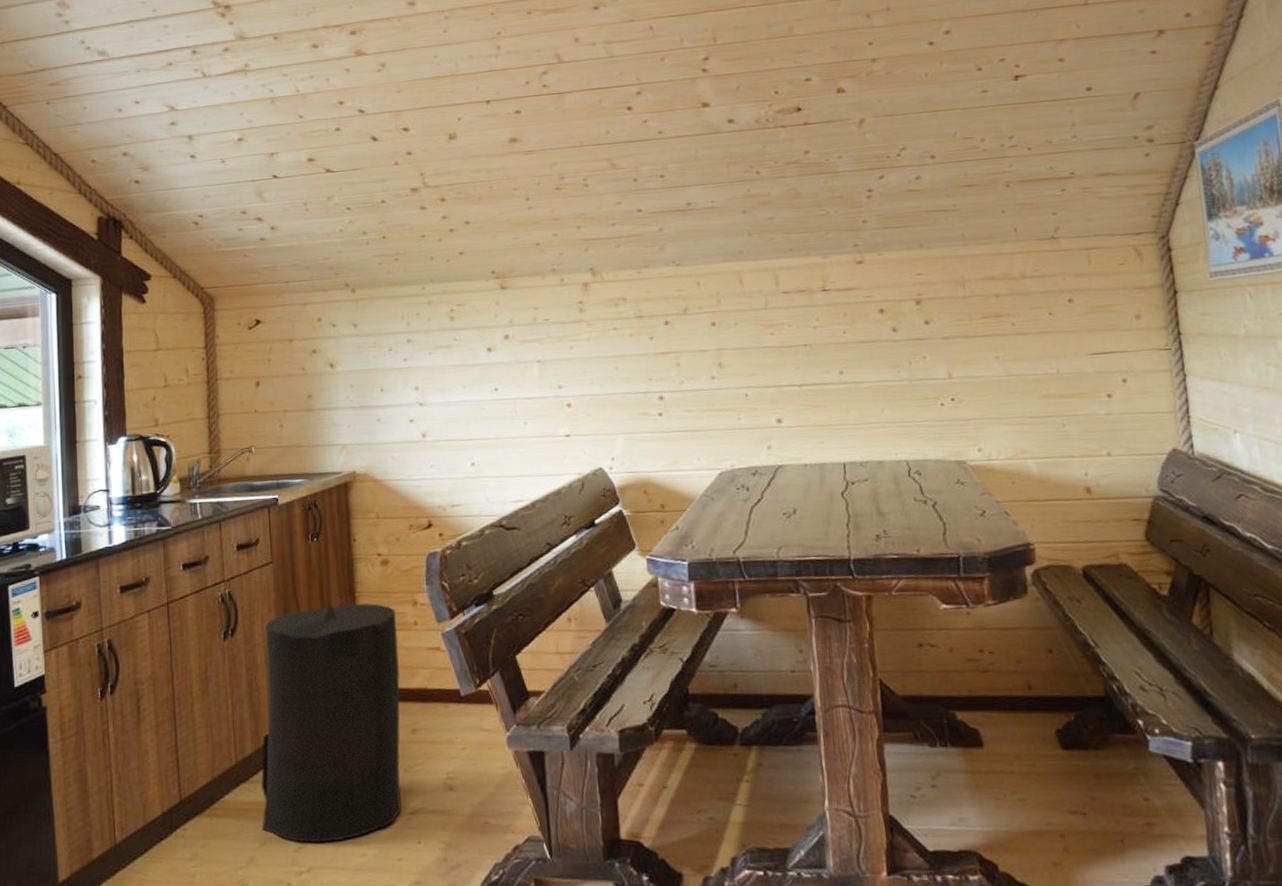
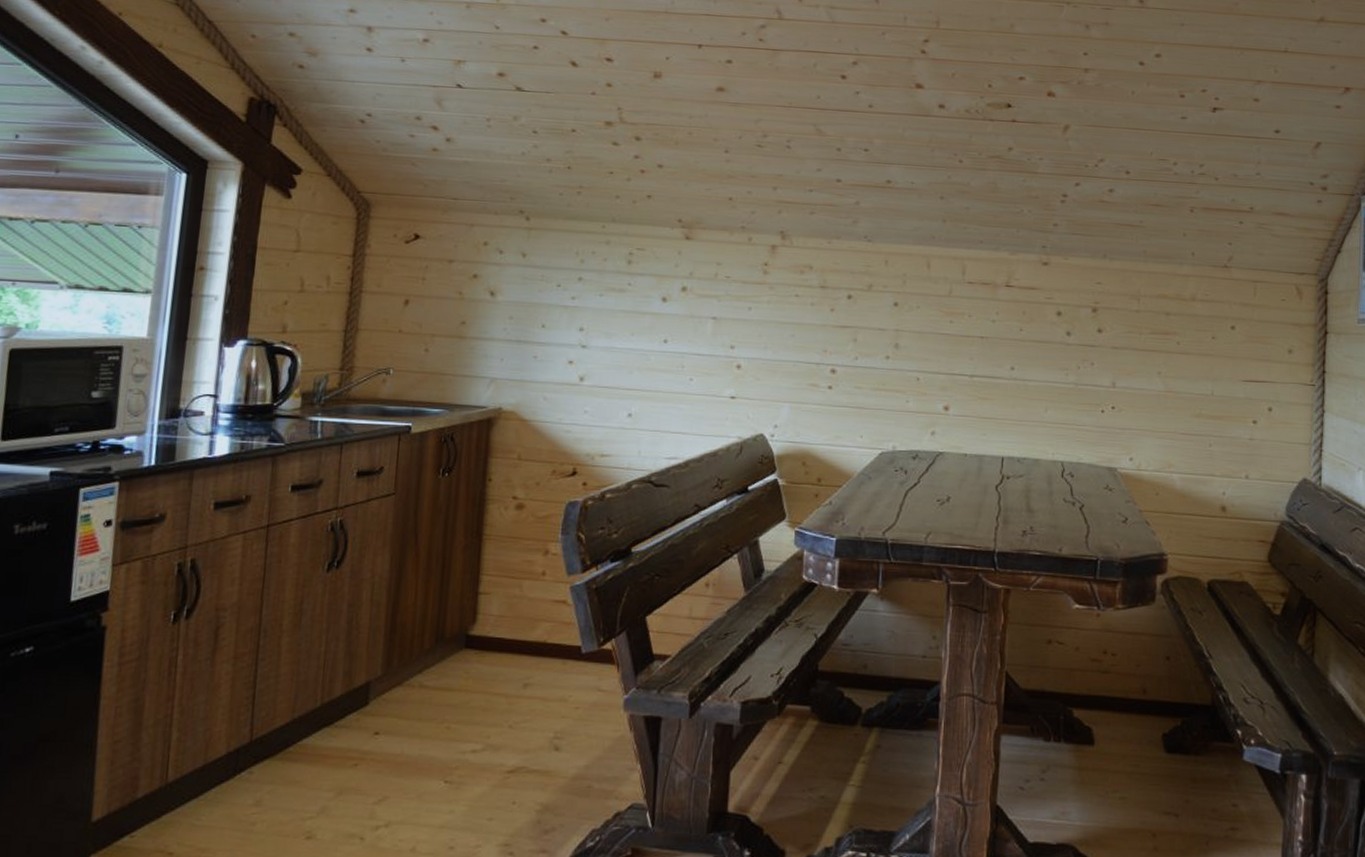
trash can: present [261,602,401,843] -> none [340,543,524,797]

